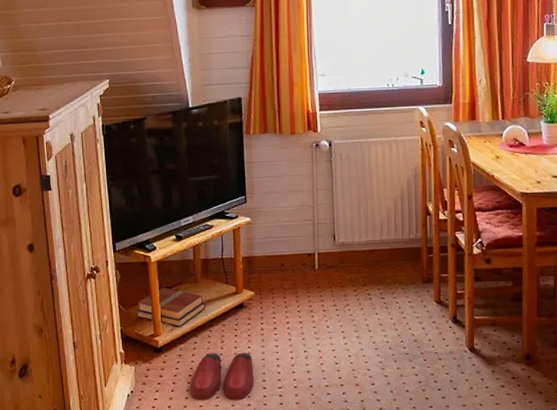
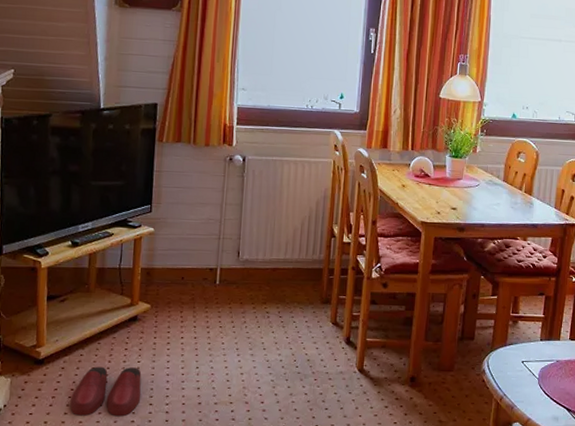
books: present [136,287,205,327] -> none [18,295,96,338]

